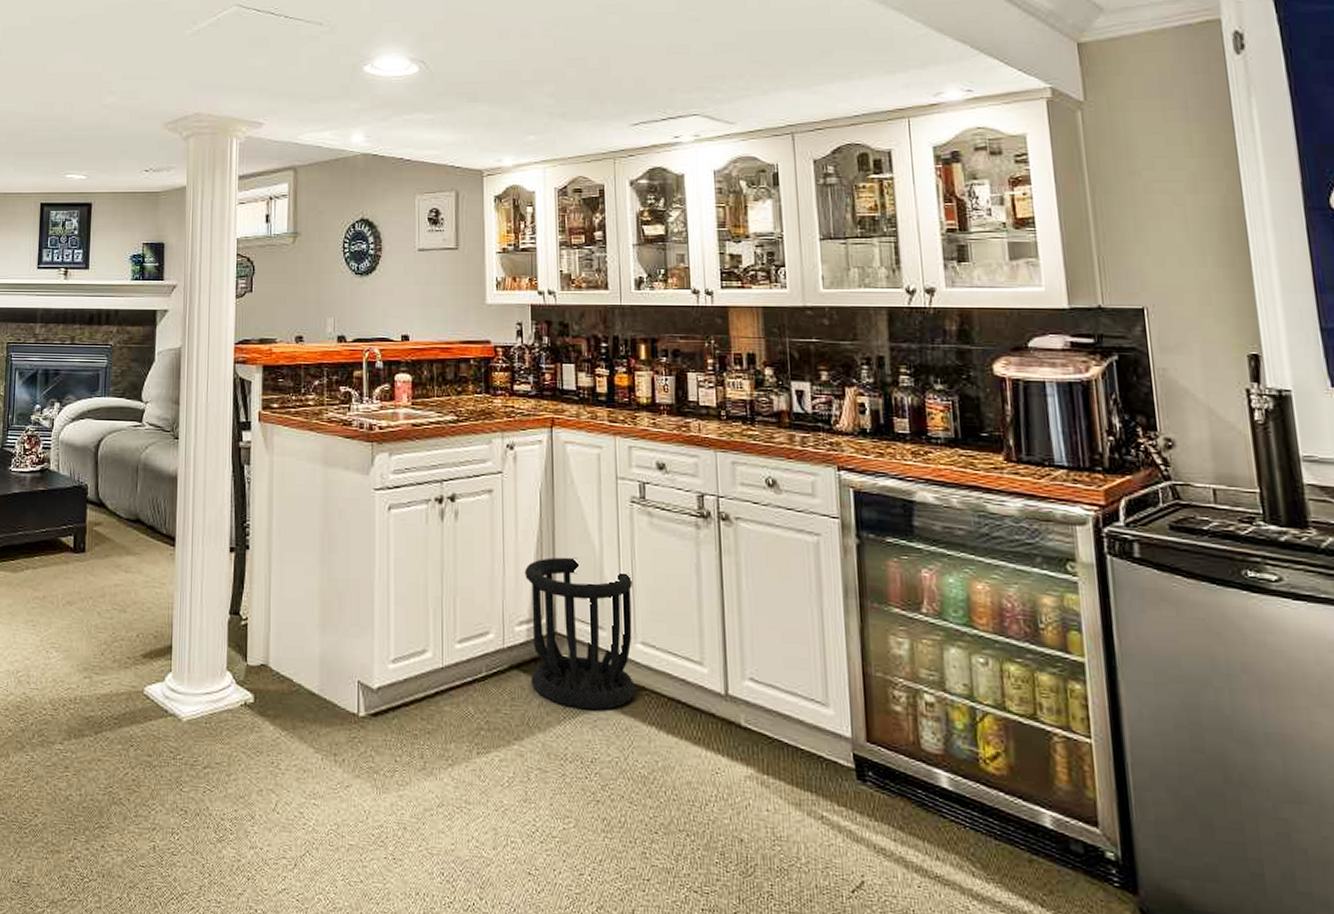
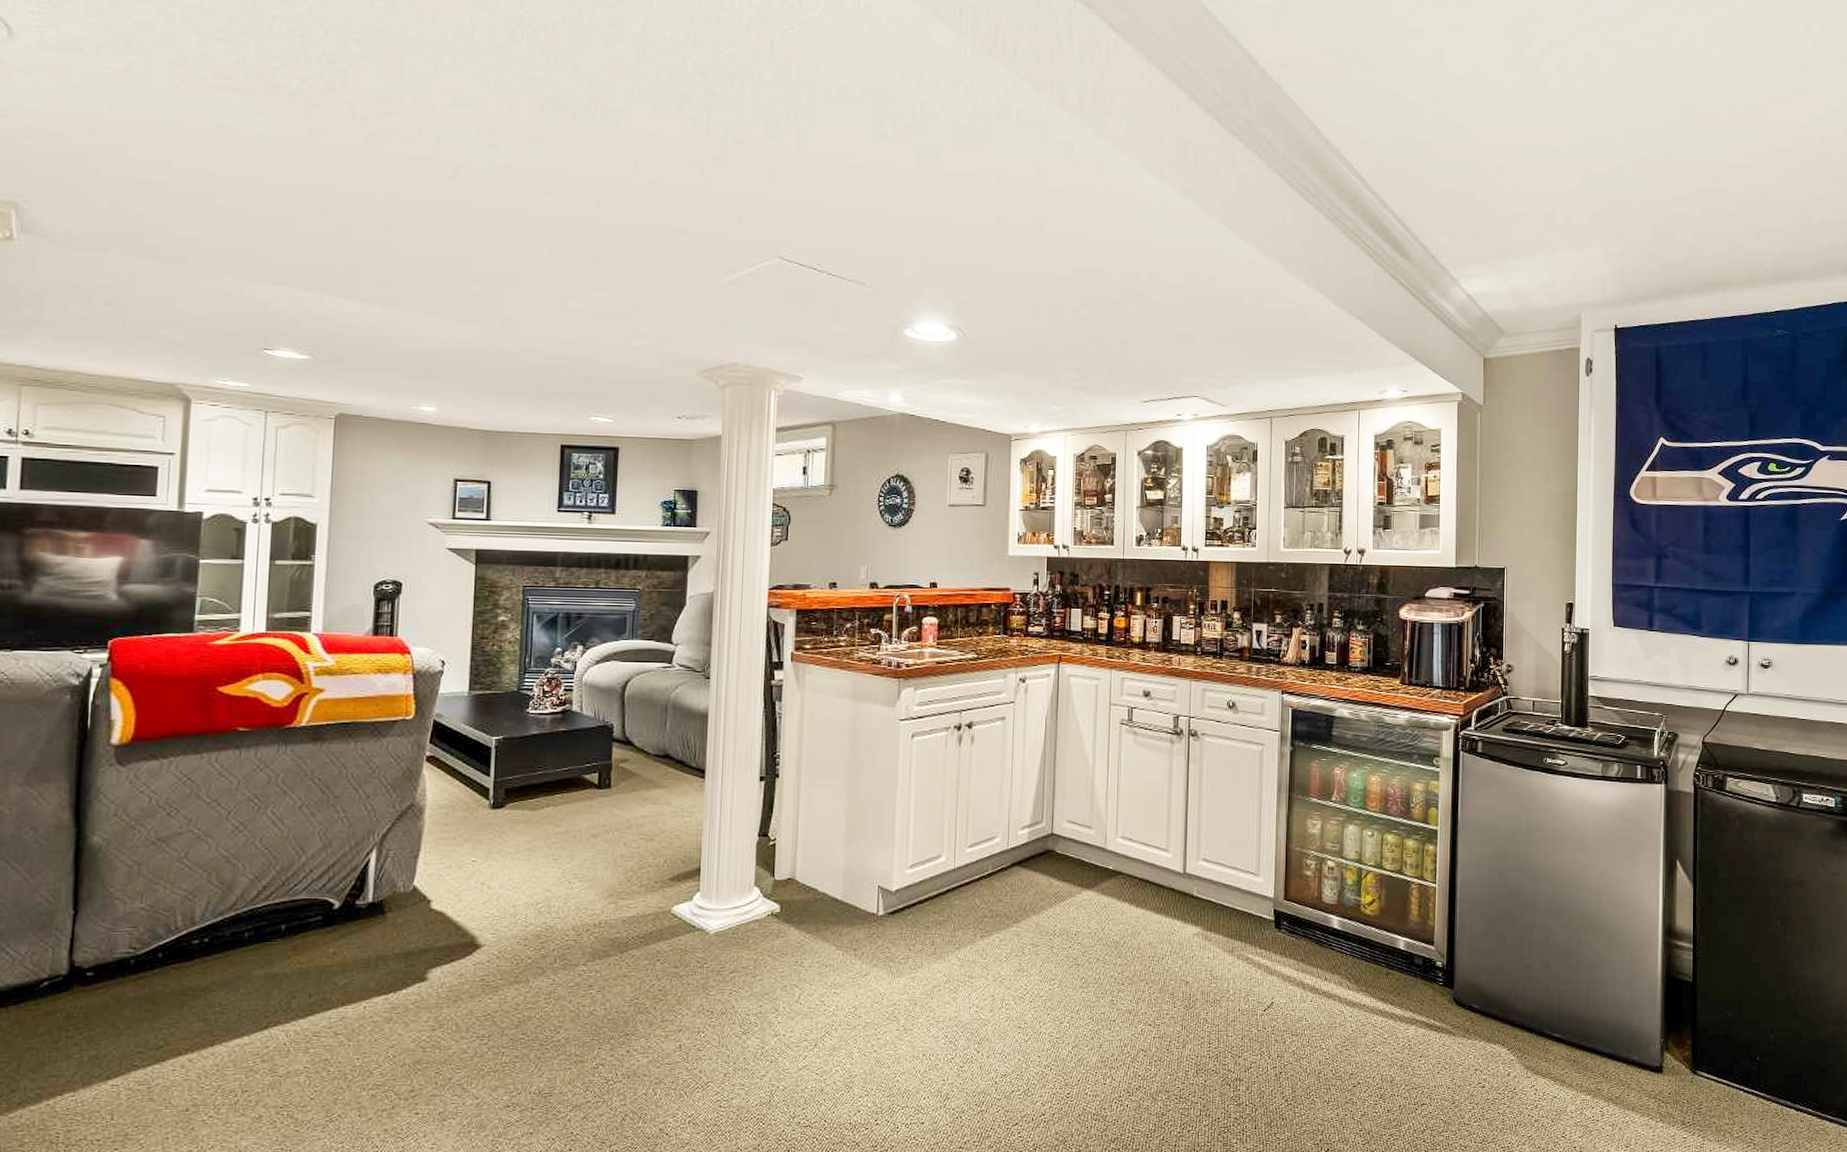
wastebasket: present [524,557,636,711] -> none [1028,771,1118,894]

